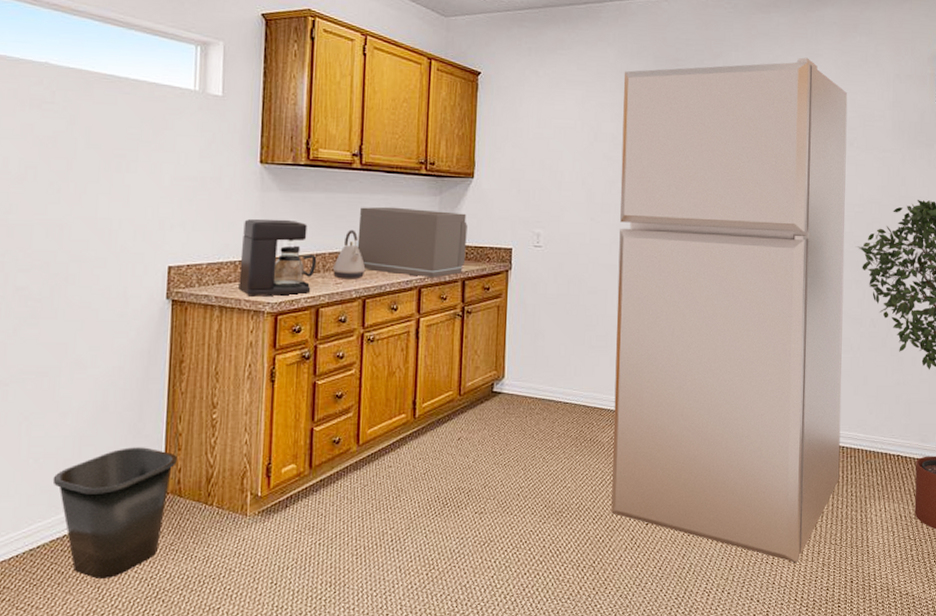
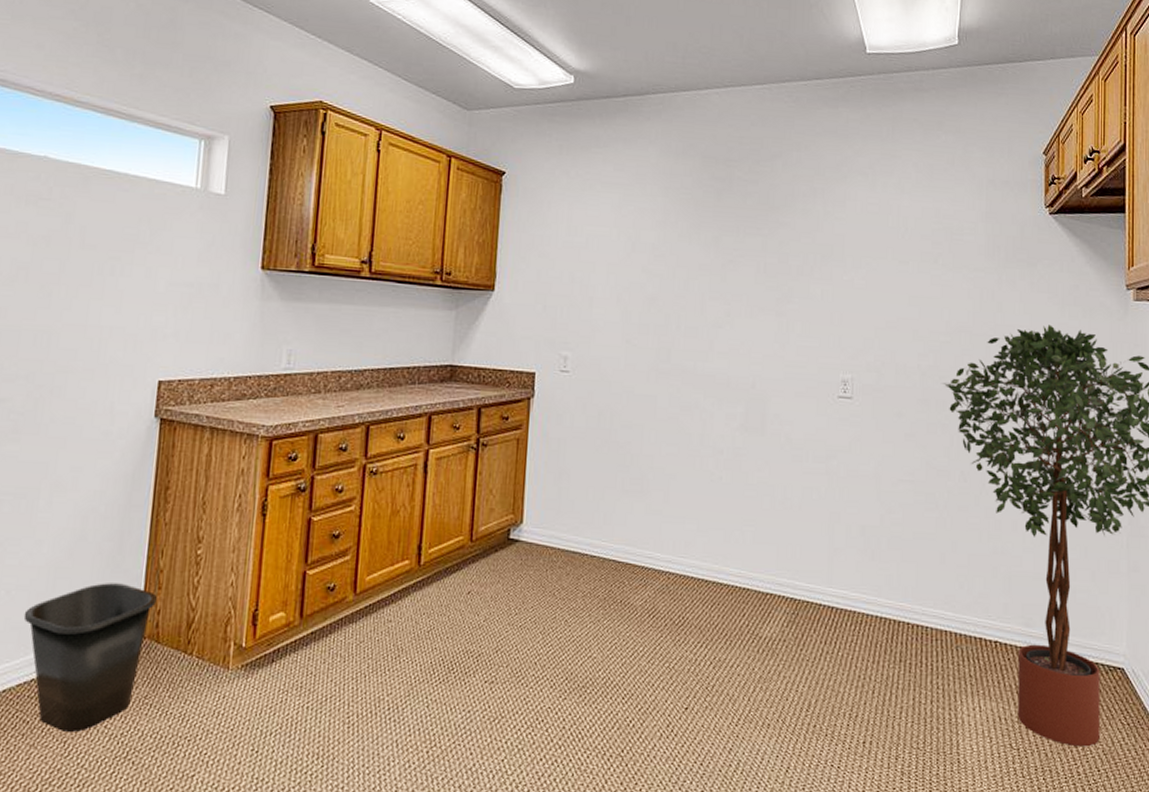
coffee maker: present [238,218,317,297] -> none [232,330,318,418]
kettle: present [332,229,366,279] -> none [334,345,371,403]
microwave: present [357,206,467,278] -> none [362,321,486,404]
refrigerator: present [611,57,848,563] -> none [644,159,931,769]

